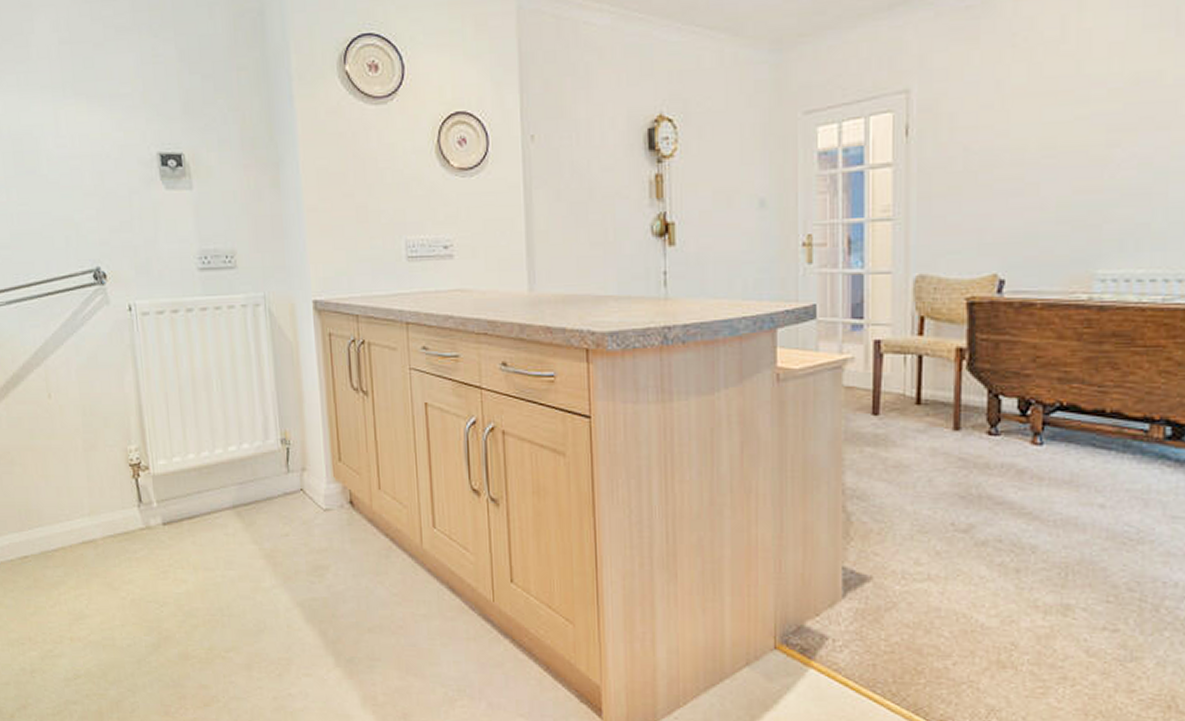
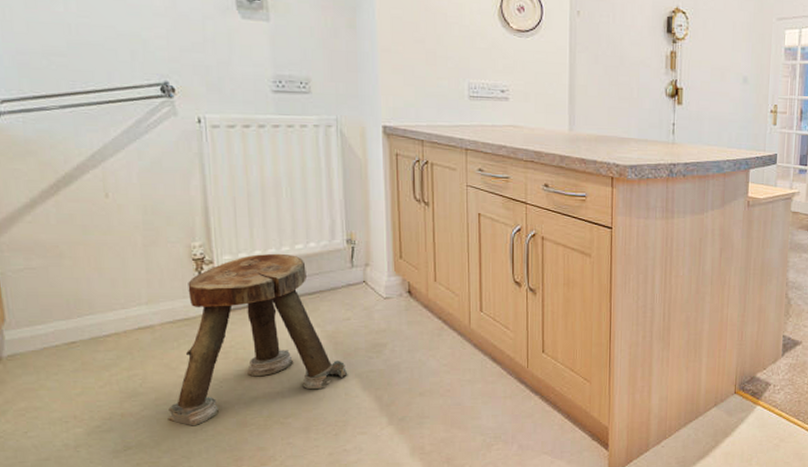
stool: none [113,457,289,656] -> present [168,253,348,426]

